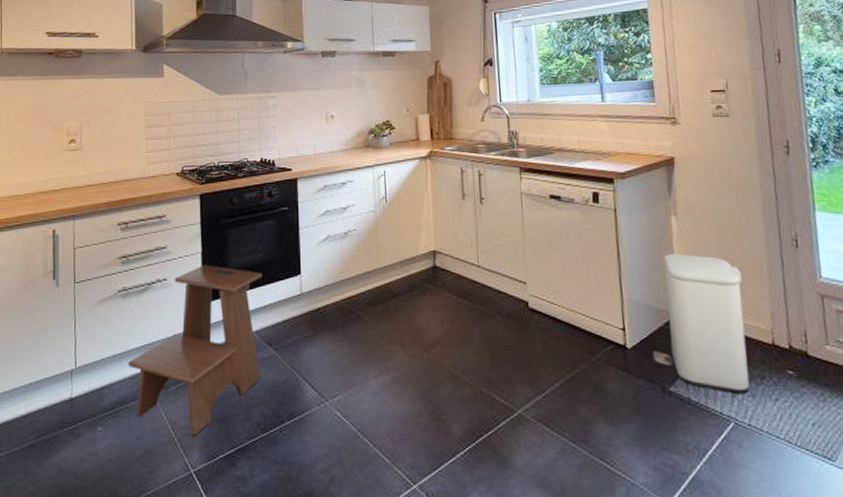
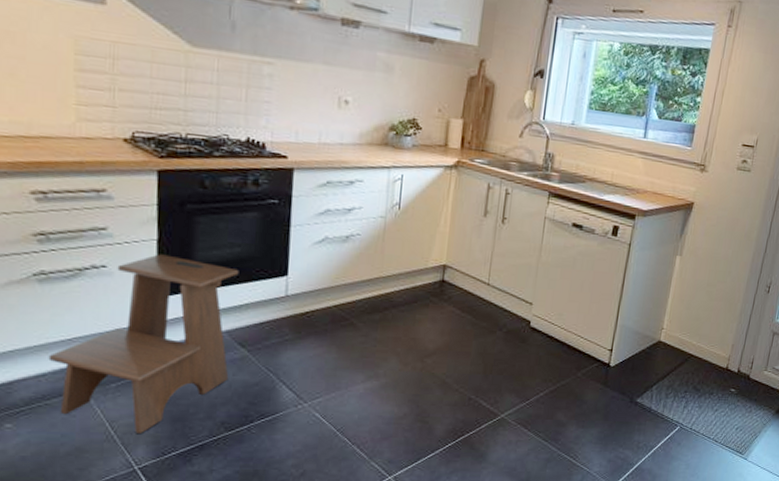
pedal bin: present [653,253,750,394] -> none [630,289,720,406]

